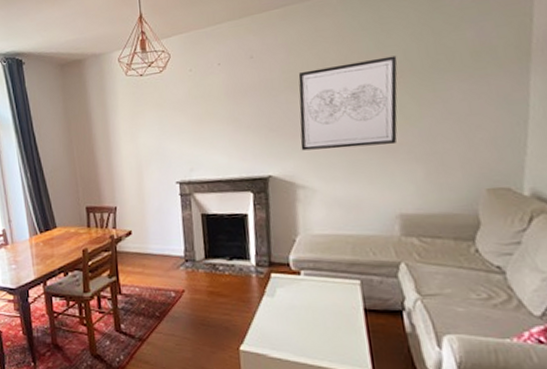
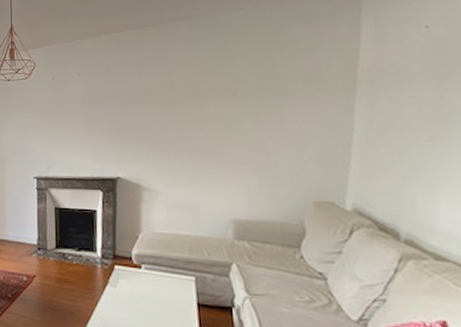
wall art: present [298,55,397,151] -> none [147,78,237,157]

